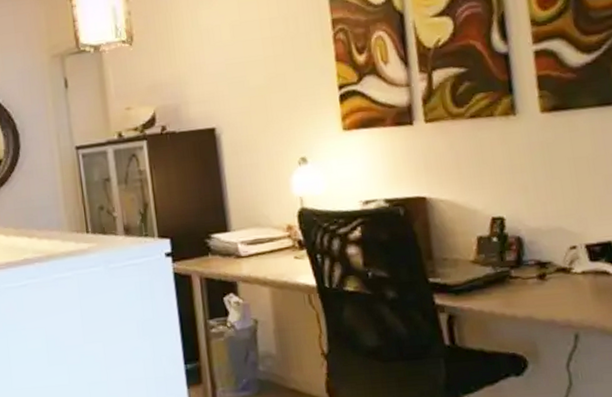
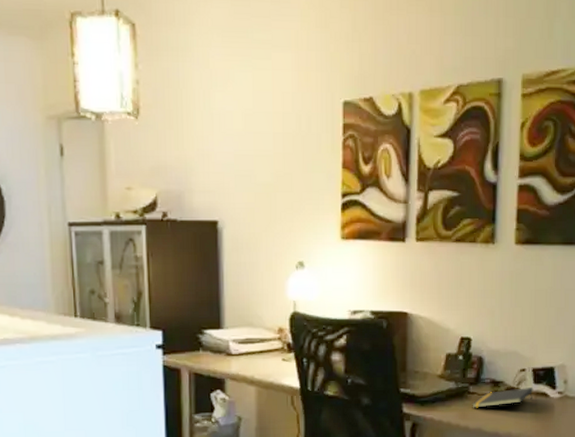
notepad: none [516,266,591,294] -> present [472,387,534,408]

